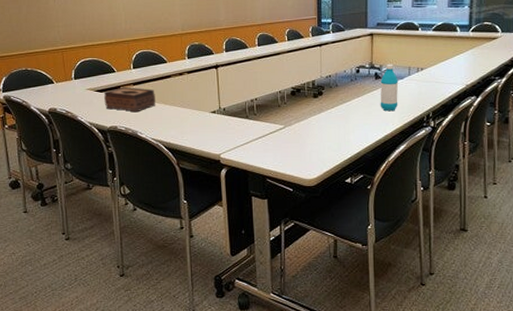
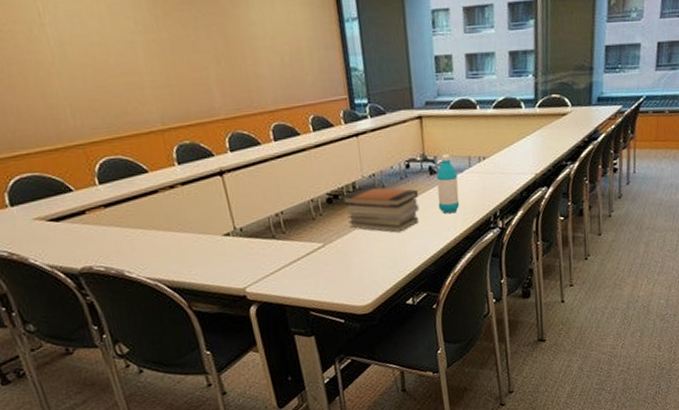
tissue box: present [104,87,155,113] -> none [62,210,143,246]
book stack: none [303,86,365,123] -> present [342,187,420,233]

